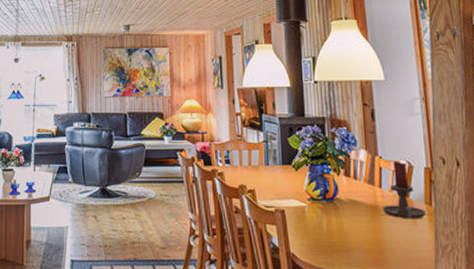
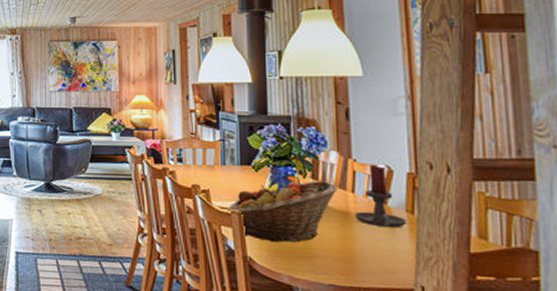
fruit basket: none [271,176,367,238] -> present [226,180,337,243]

